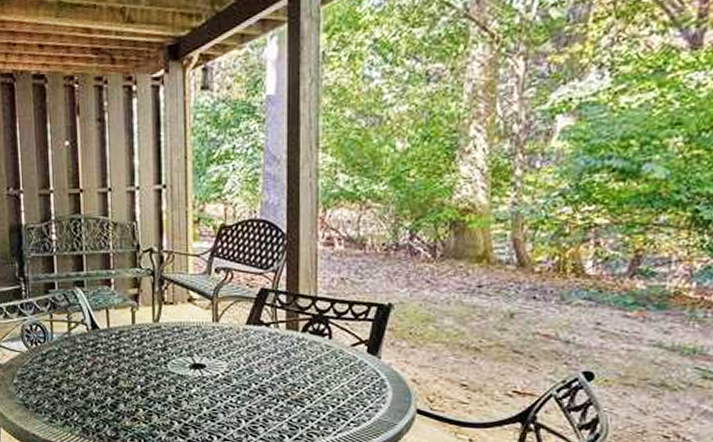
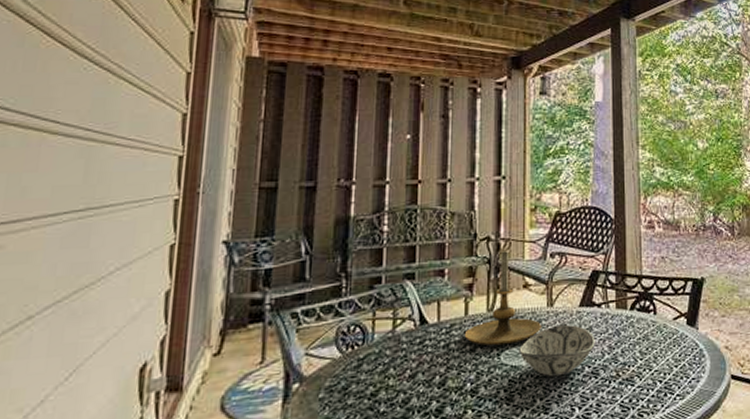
candle holder: none [132,264,207,355] -> present [464,251,541,346]
decorative bowl: none [185,340,263,389] -> present [519,324,595,377]

